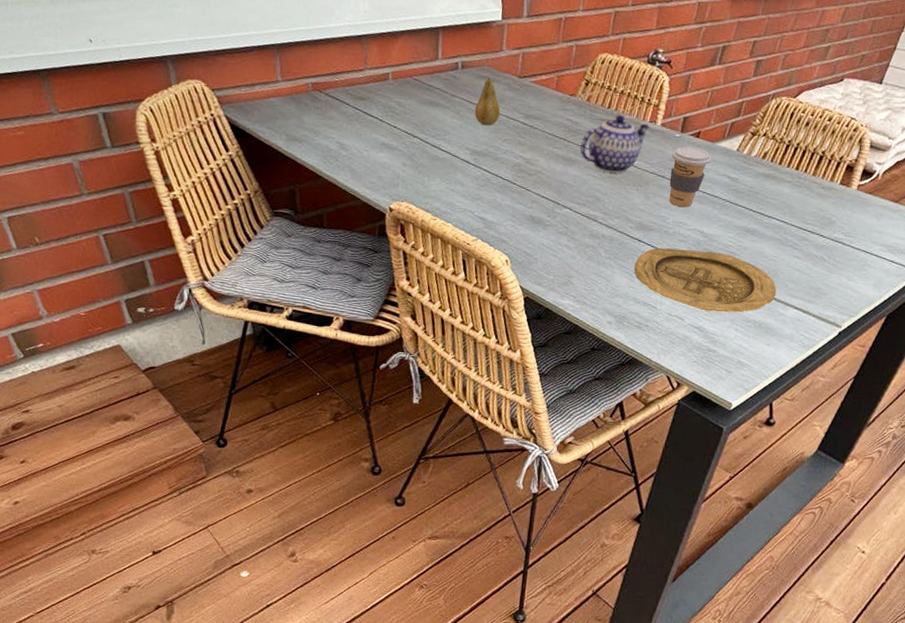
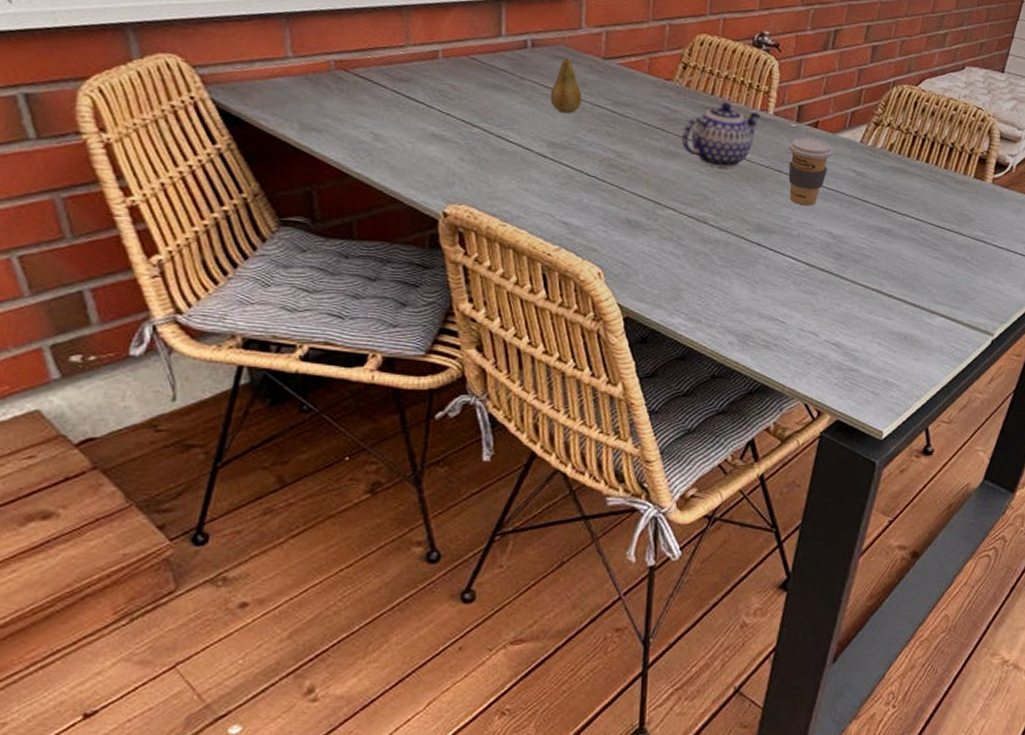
plate: present [634,247,777,313] -> none [756,252,919,325]

